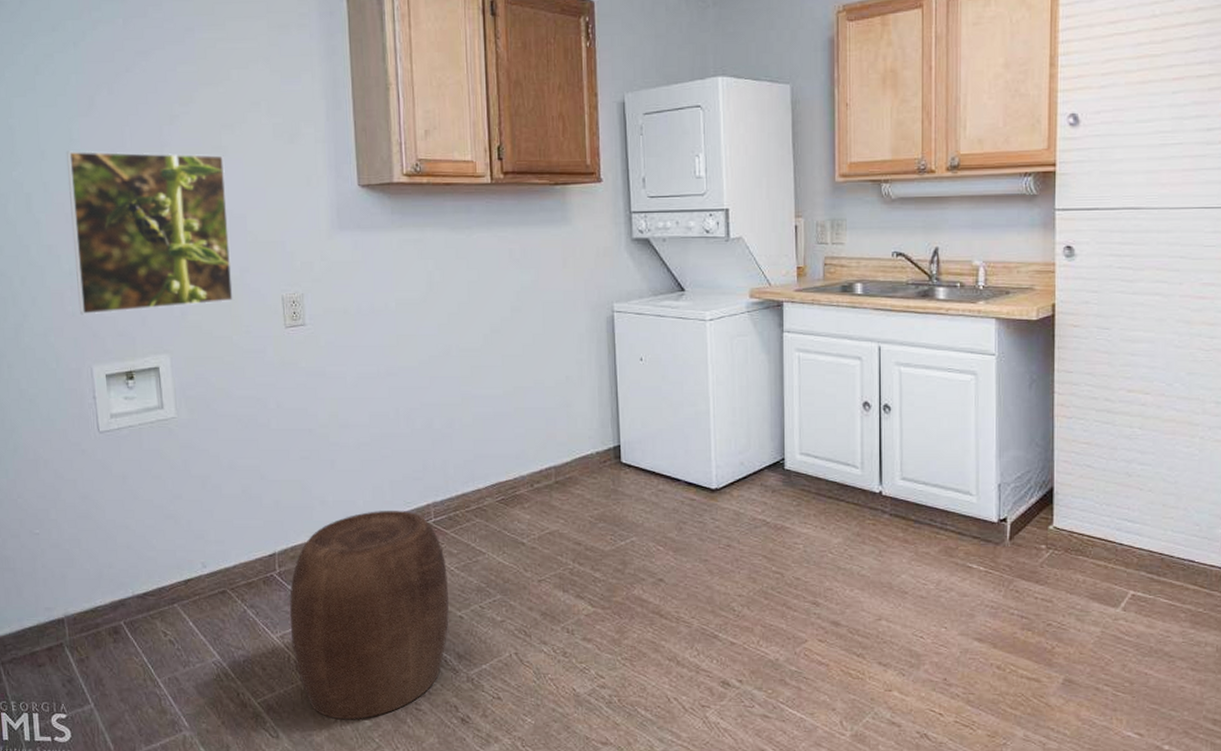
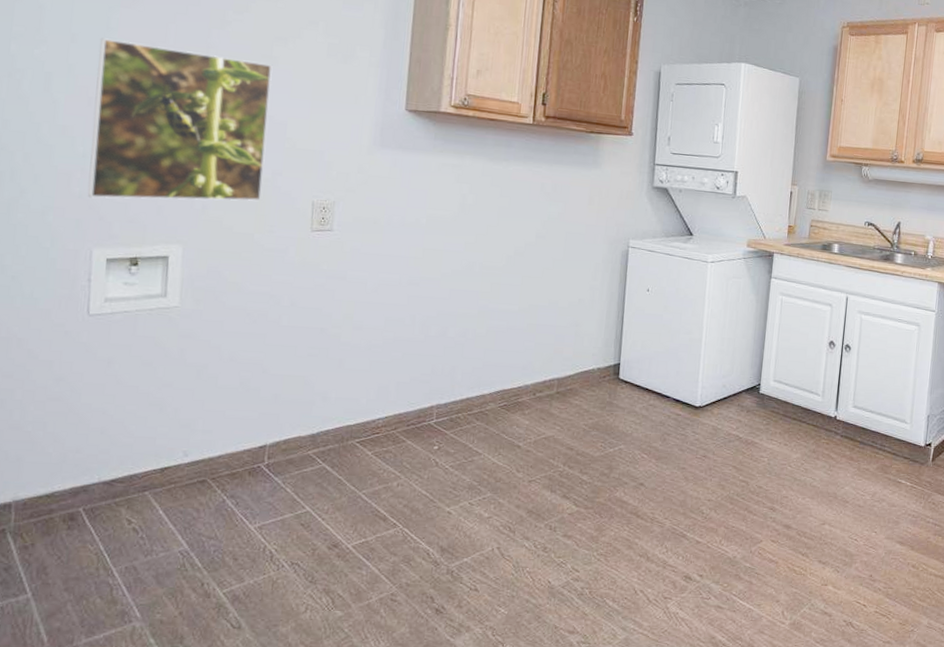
stool: present [289,511,449,719] -> none [270,409,442,610]

